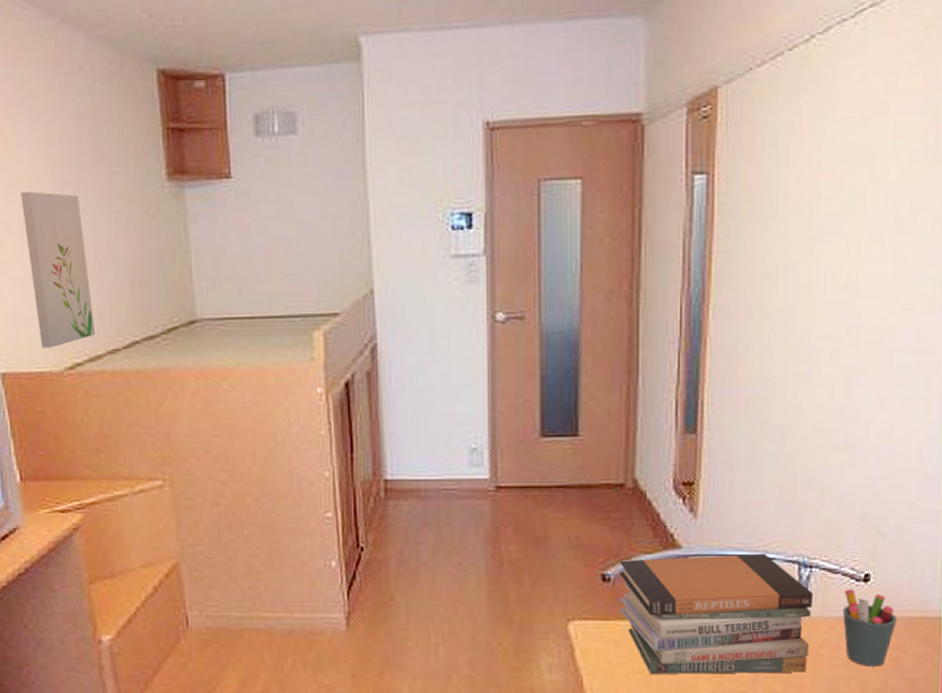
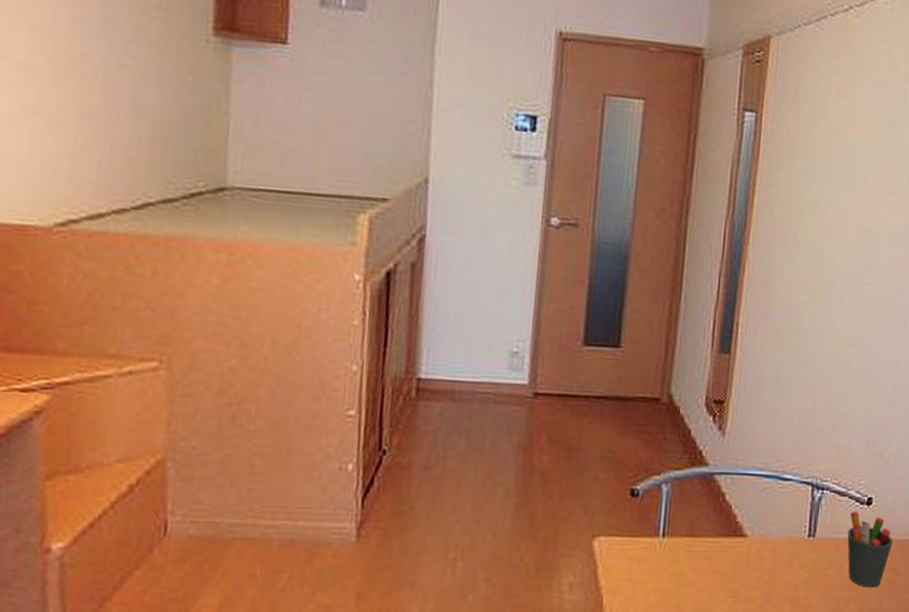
wall art: present [21,192,96,348] -> none [27,21,104,199]
book stack: present [619,553,814,674] -> none [645,473,824,594]

